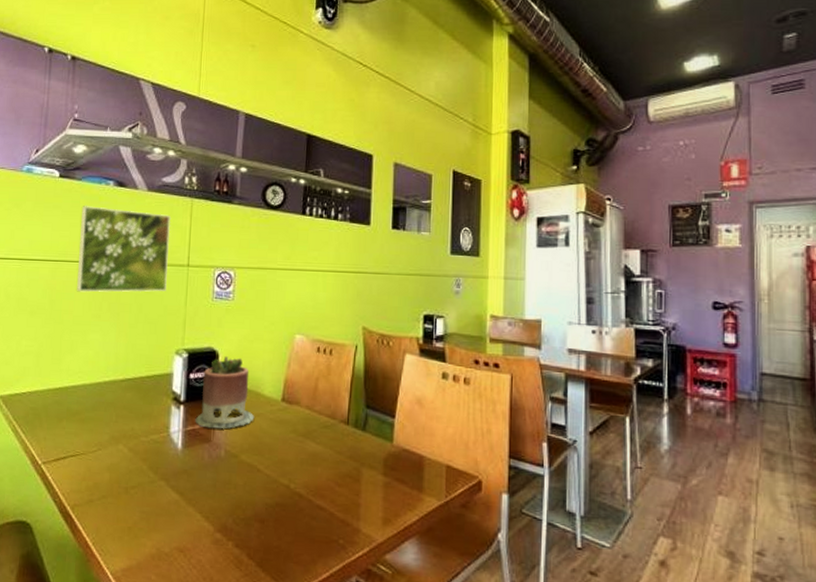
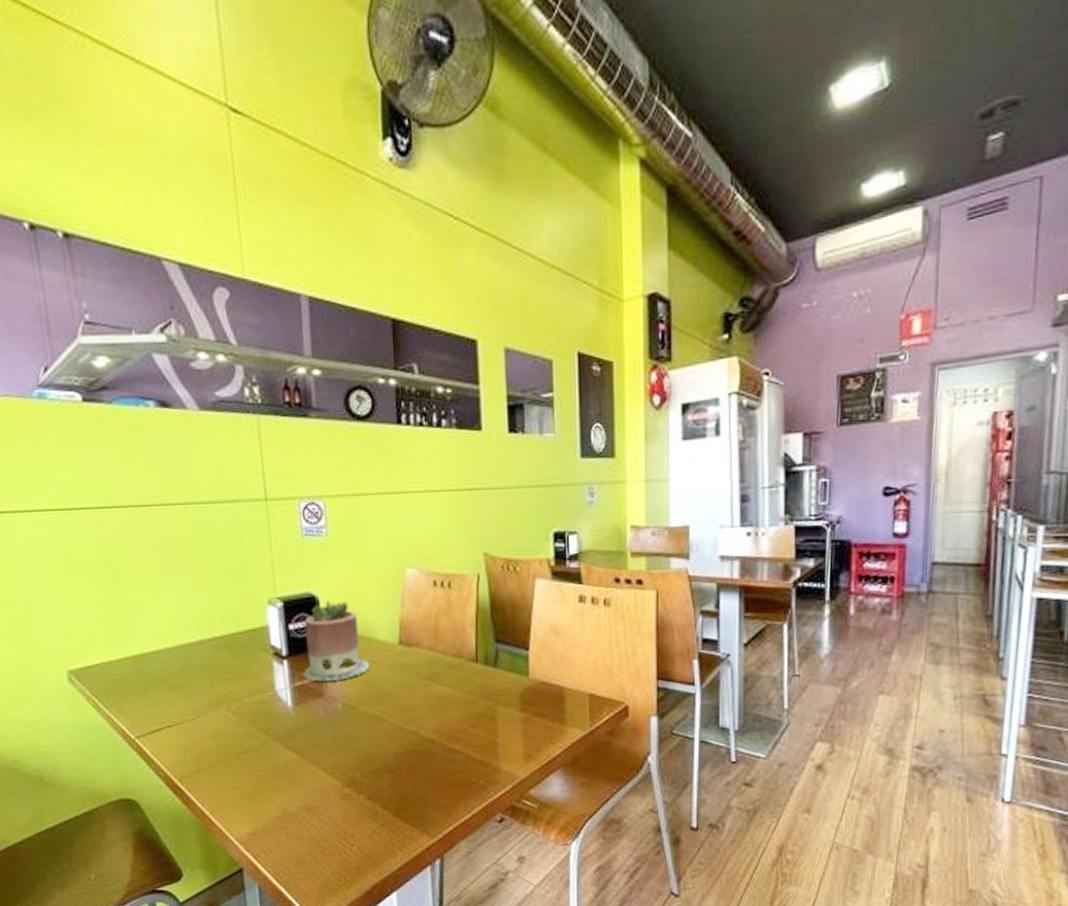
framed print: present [77,206,172,293] -> none [120,435,244,543]

